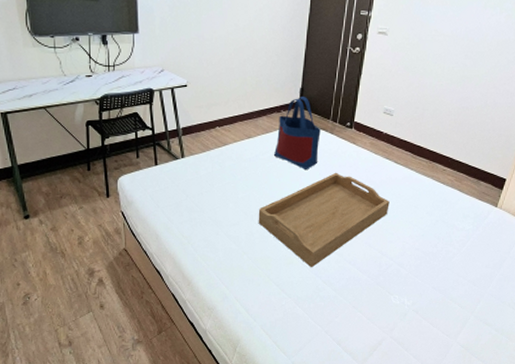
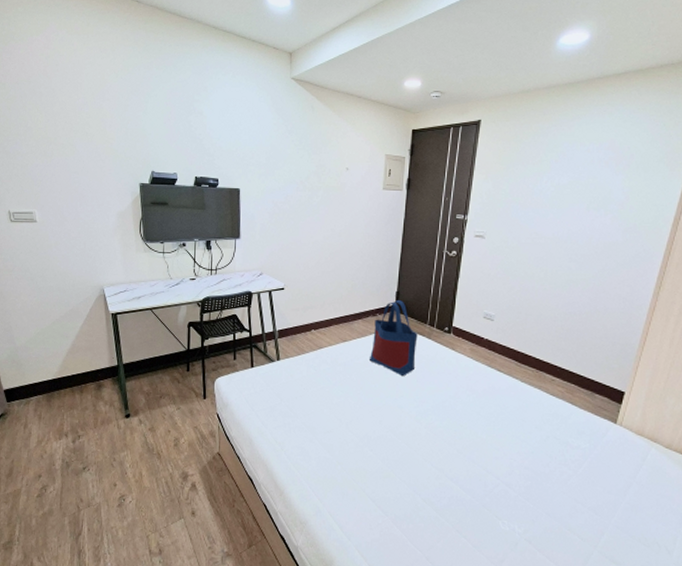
serving tray: present [258,172,390,268] -> none [353,379,494,483]

